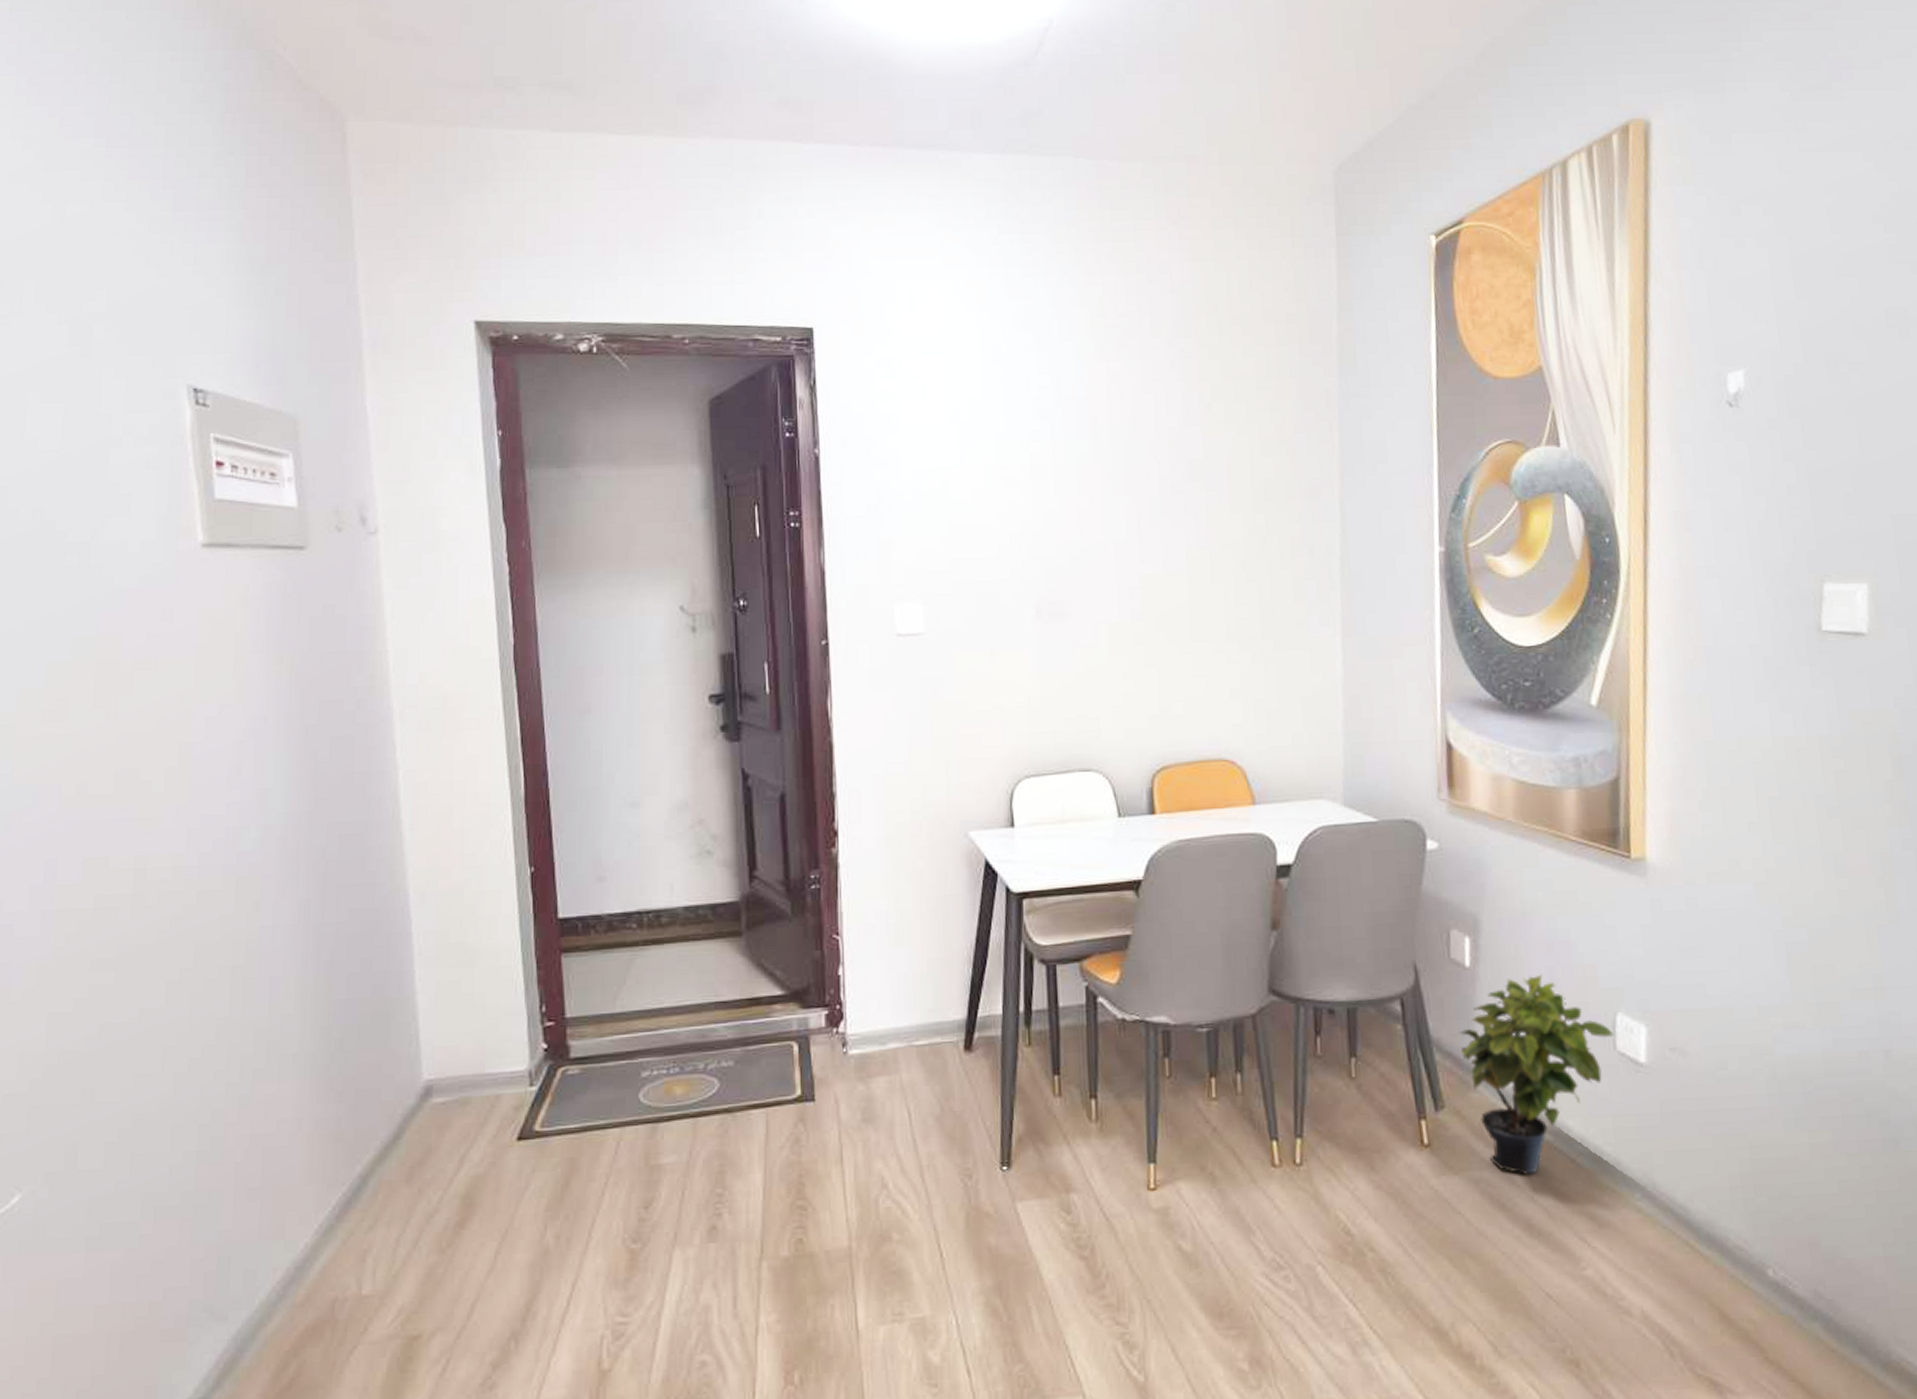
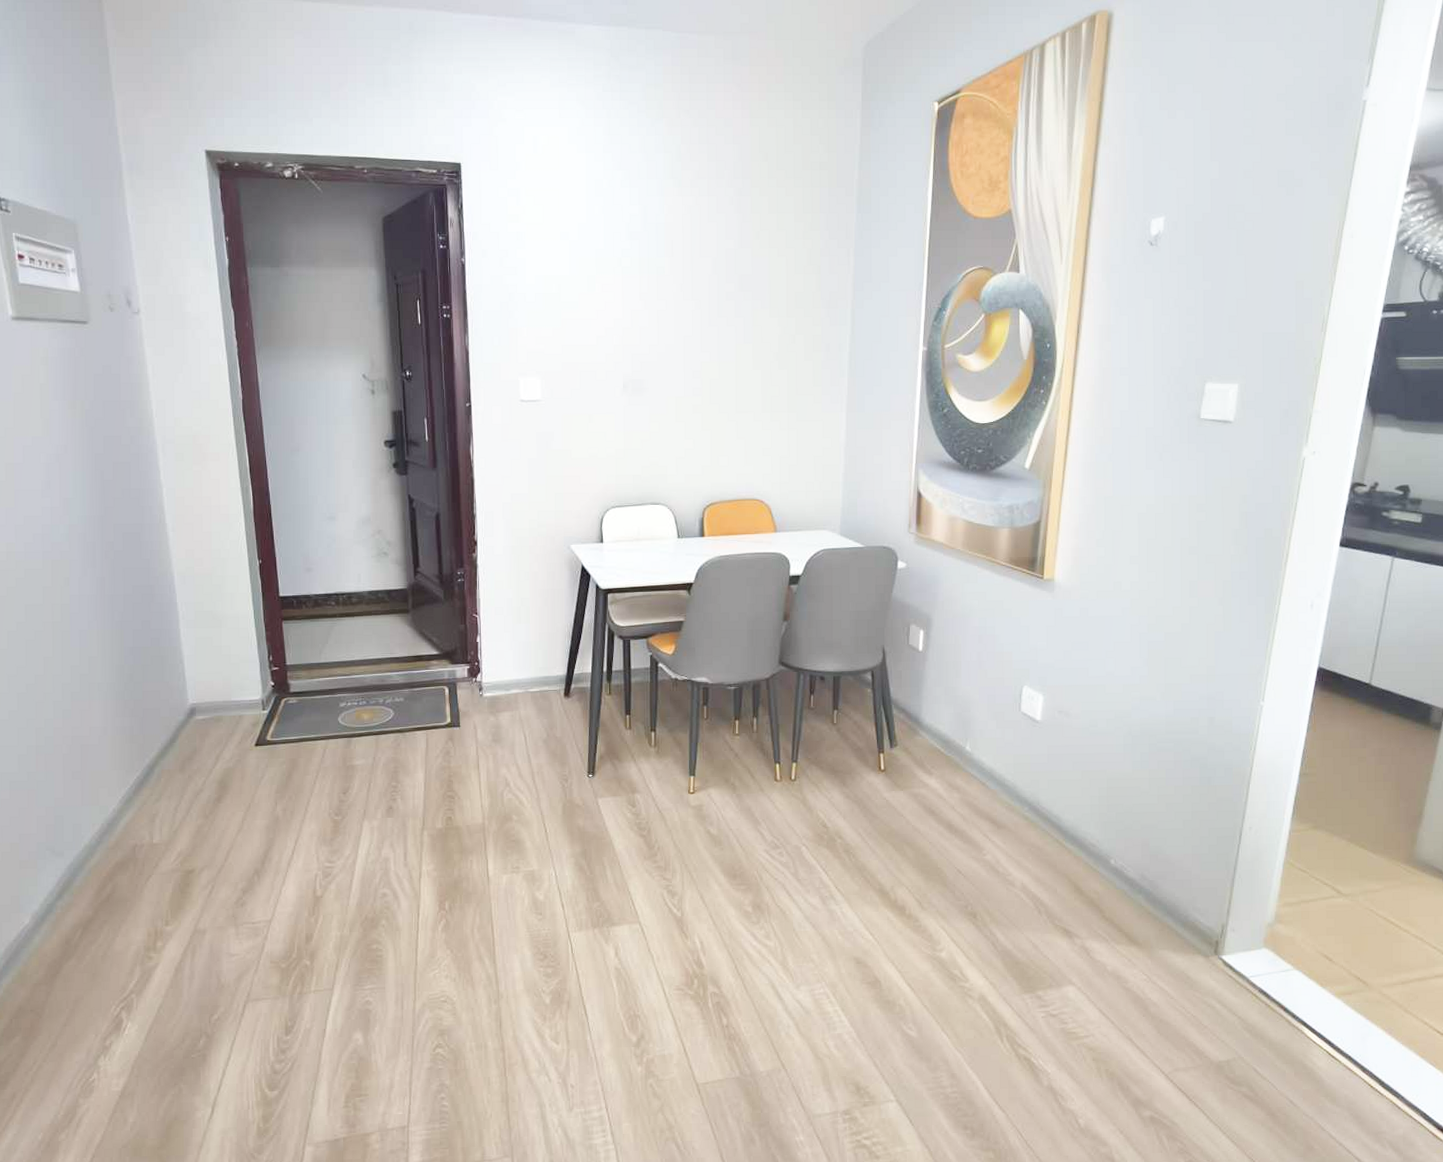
potted plant: present [1460,974,1615,1175] -> none [912,657,1020,792]

